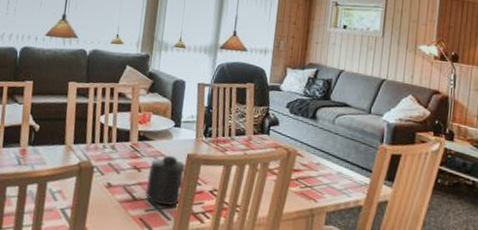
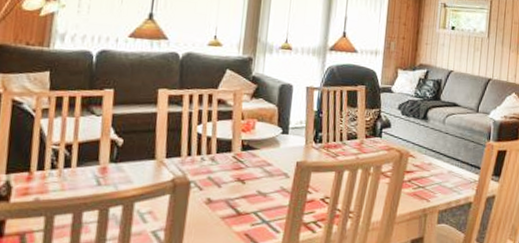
mug: present [145,155,187,206] -> none [250,164,296,218]

